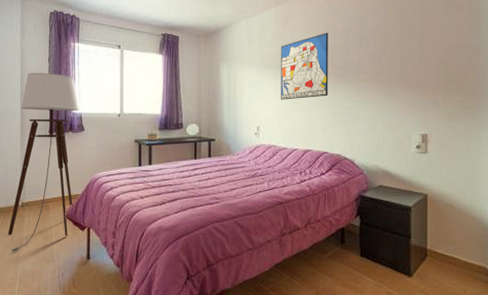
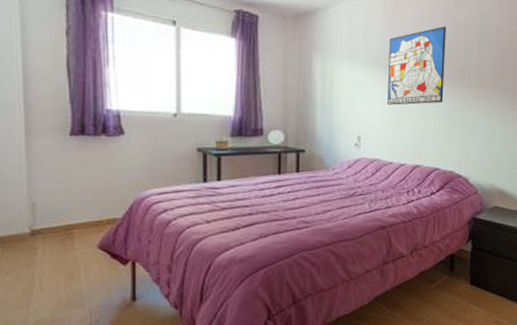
floor lamp: present [7,73,79,253] -> none [10,50,116,297]

